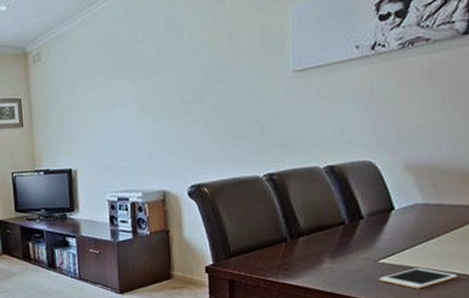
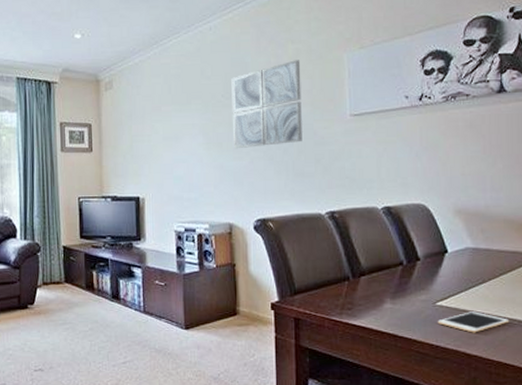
wall art: none [164,15,240,114] -> present [231,60,302,148]

